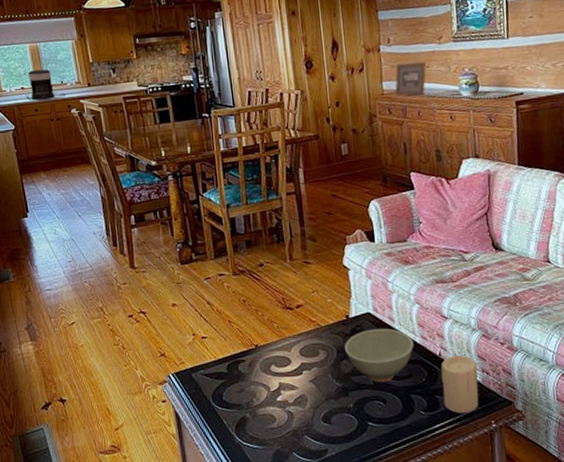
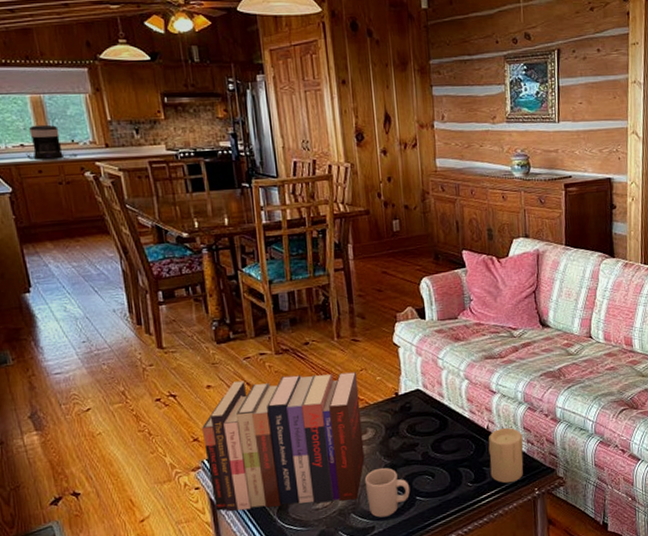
books: none [167,293,317,426] -> present [201,372,365,512]
mug: none [317,391,362,441] -> present [364,468,410,518]
bowl: present [345,328,414,383] -> none [394,404,463,458]
picture frame: present [395,62,427,96] -> none [448,140,480,175]

